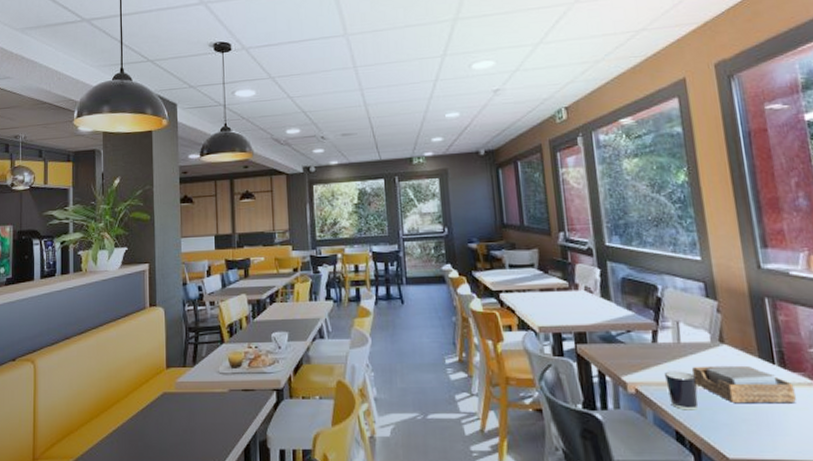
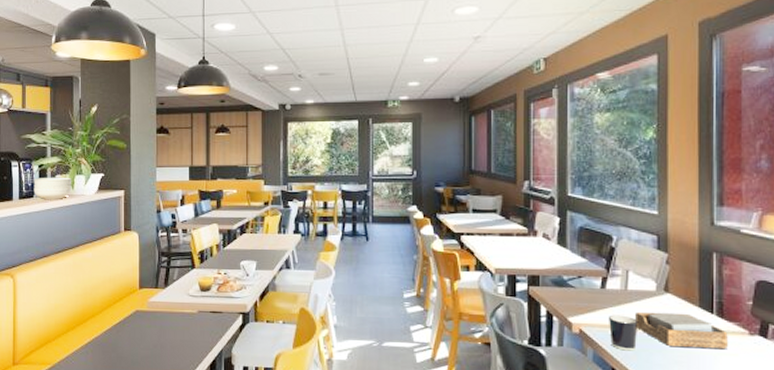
bowl: none [55,253,95,278] -> present [34,177,72,200]

